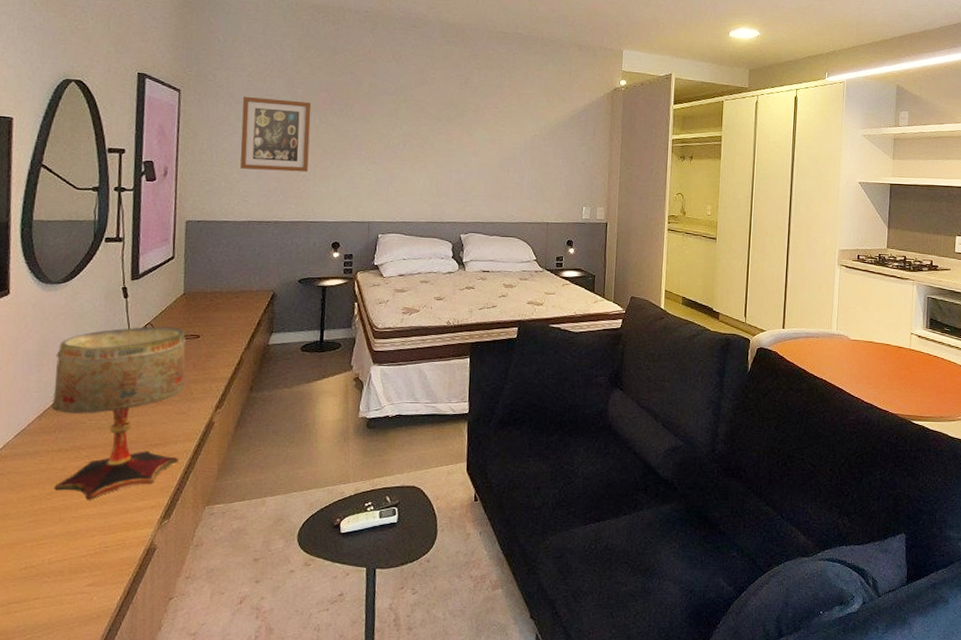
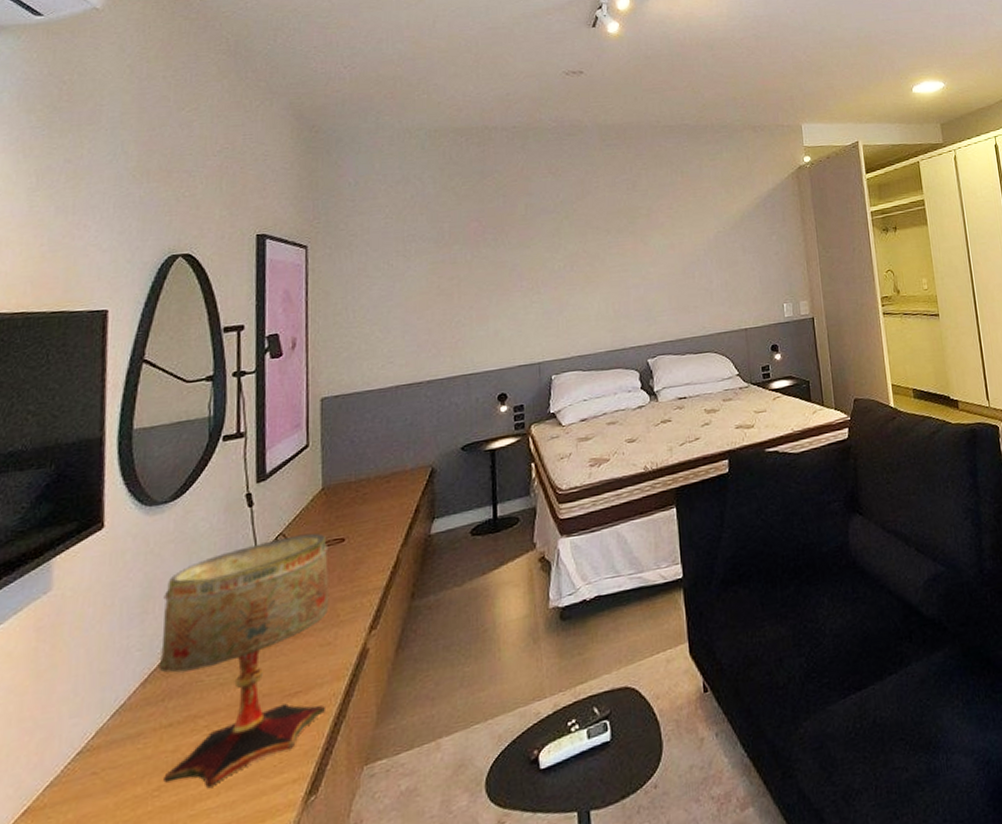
wall art: present [240,96,312,172] -> none [381,236,462,325]

